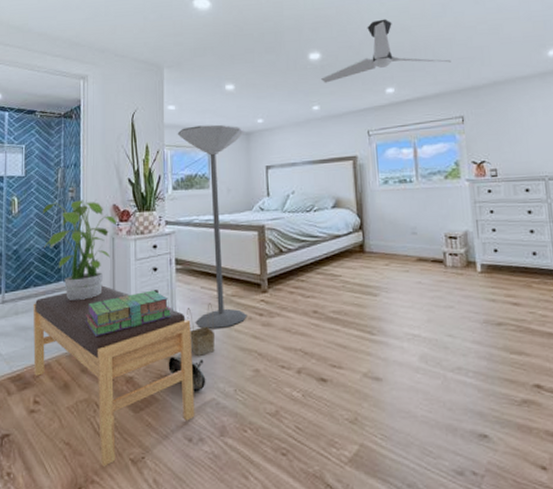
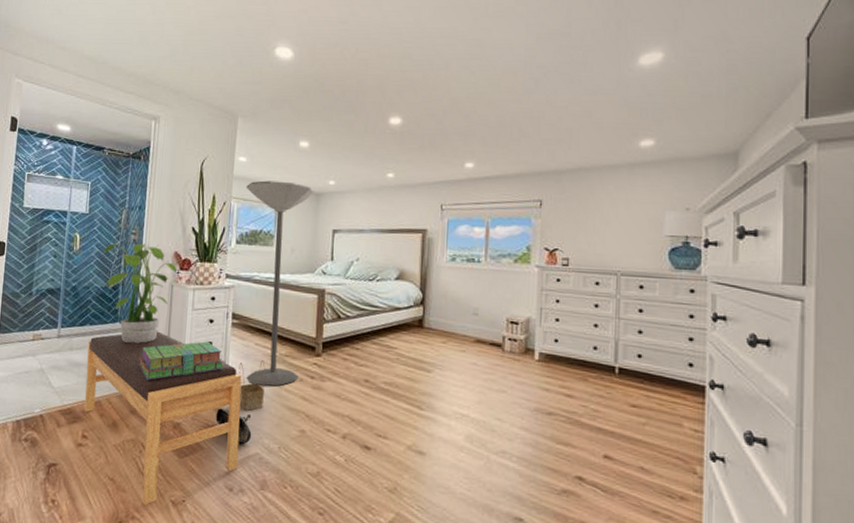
ceiling fan: present [321,19,451,83] -> none [399,89,537,151]

